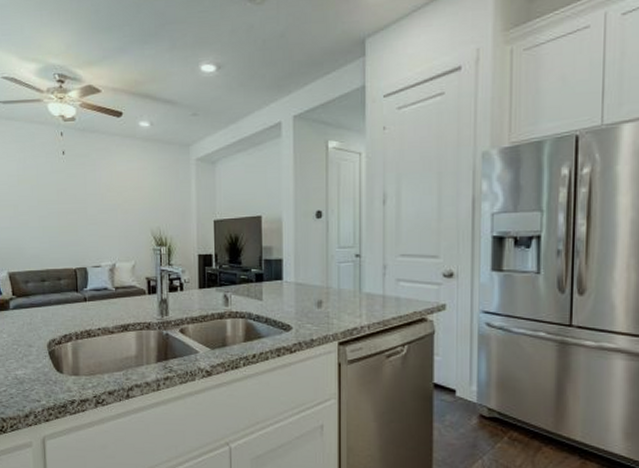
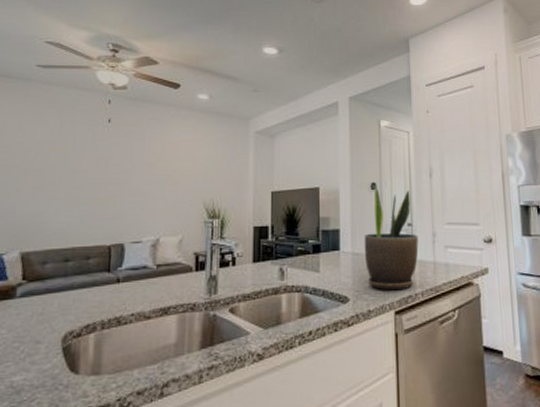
potted plant: none [307,214,367,322] -> present [364,186,419,291]

